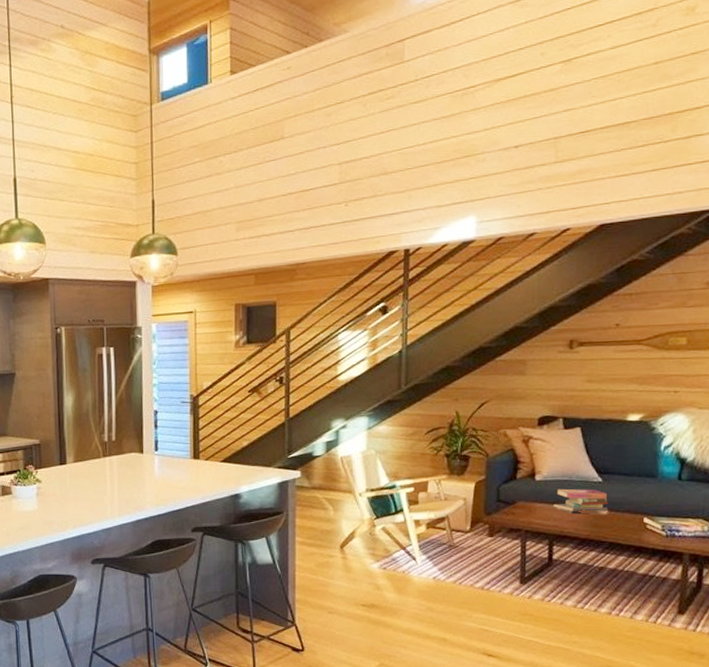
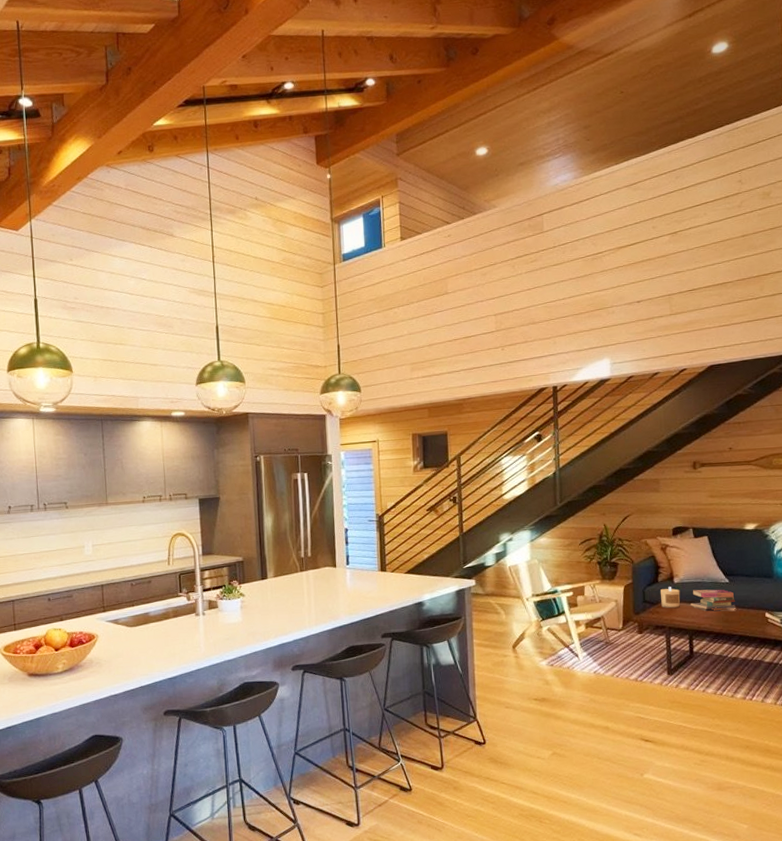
candle: none [518,485,542,510] -> present [661,587,681,609]

